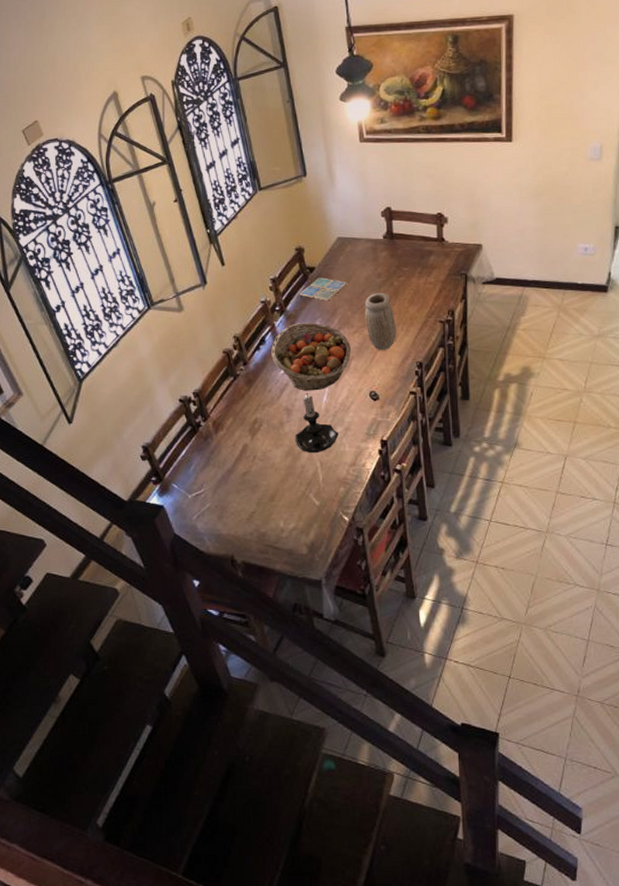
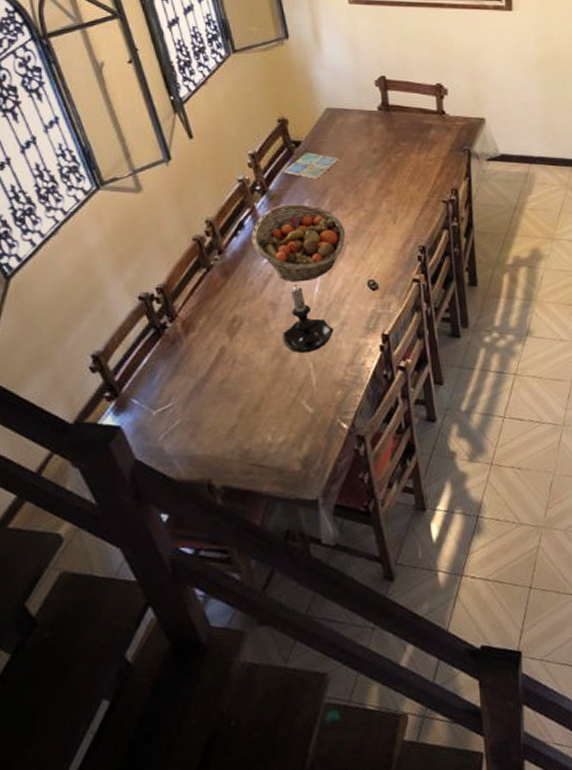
vase: present [364,292,396,350] -> none [359,170,396,234]

